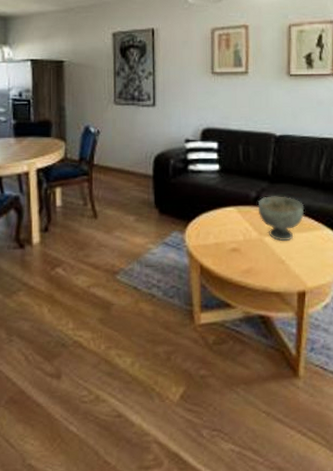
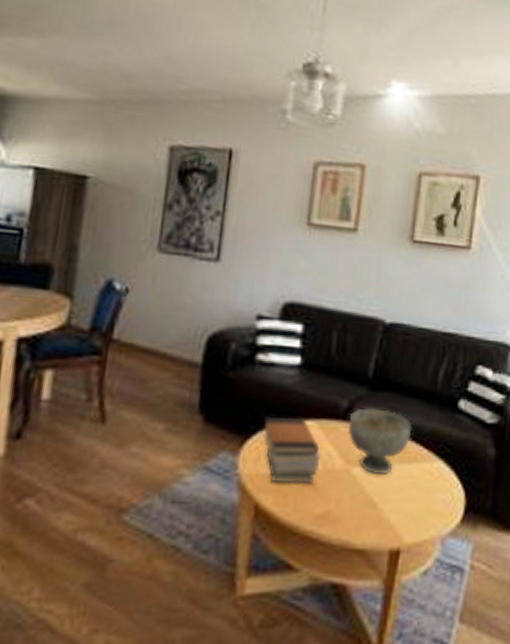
book stack: none [199,206,241,251] -> present [263,416,321,485]

